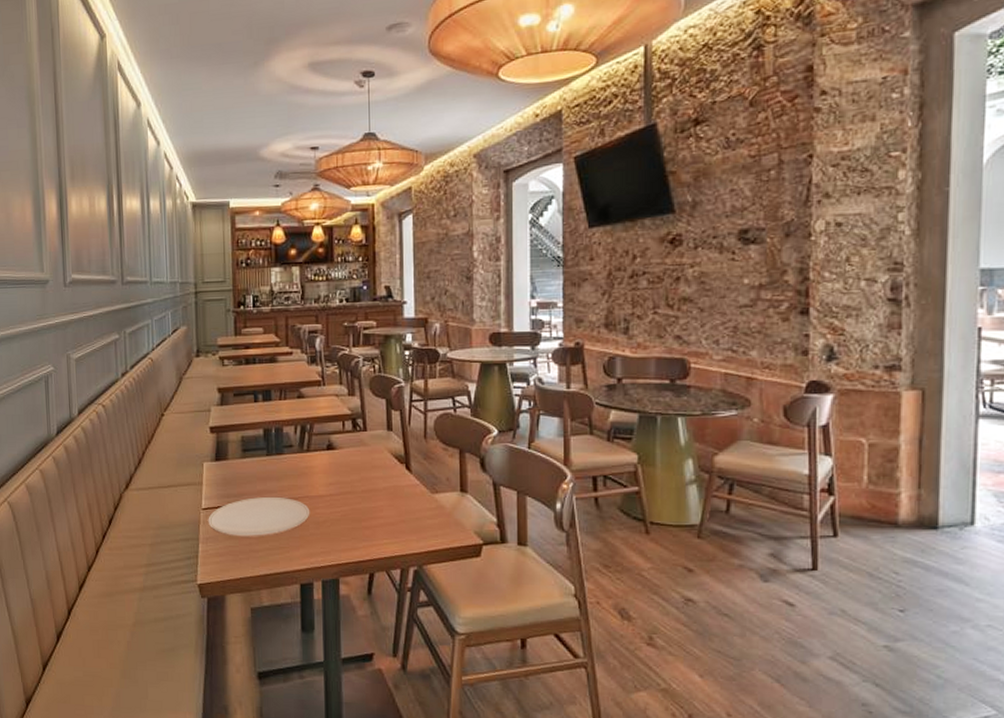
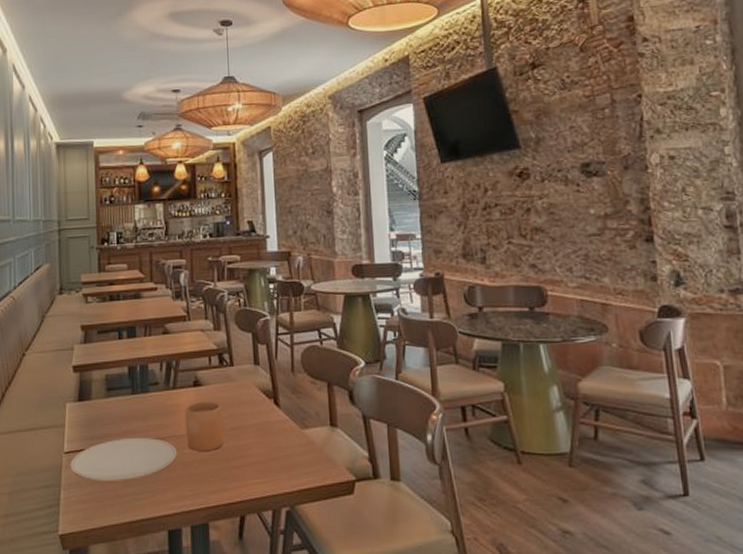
mug: none [317,464,356,511] -> present [184,401,224,451]

